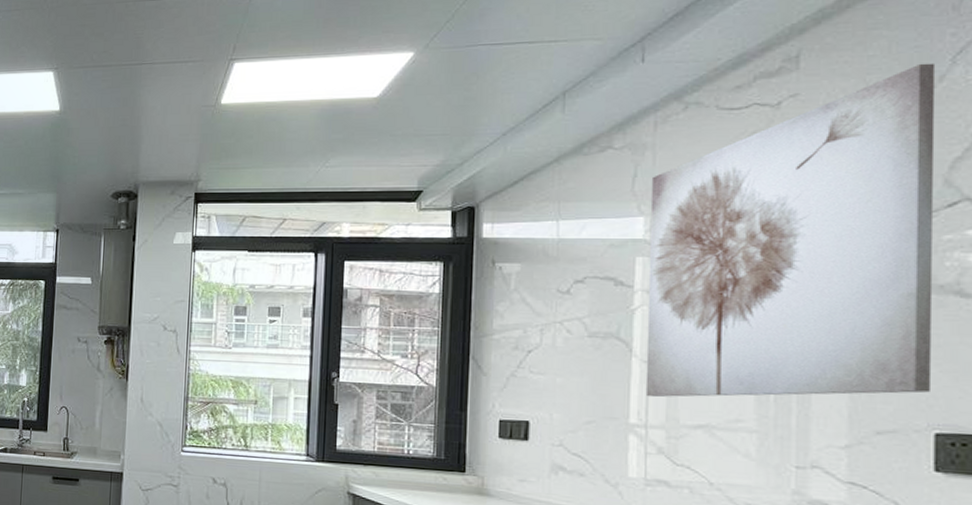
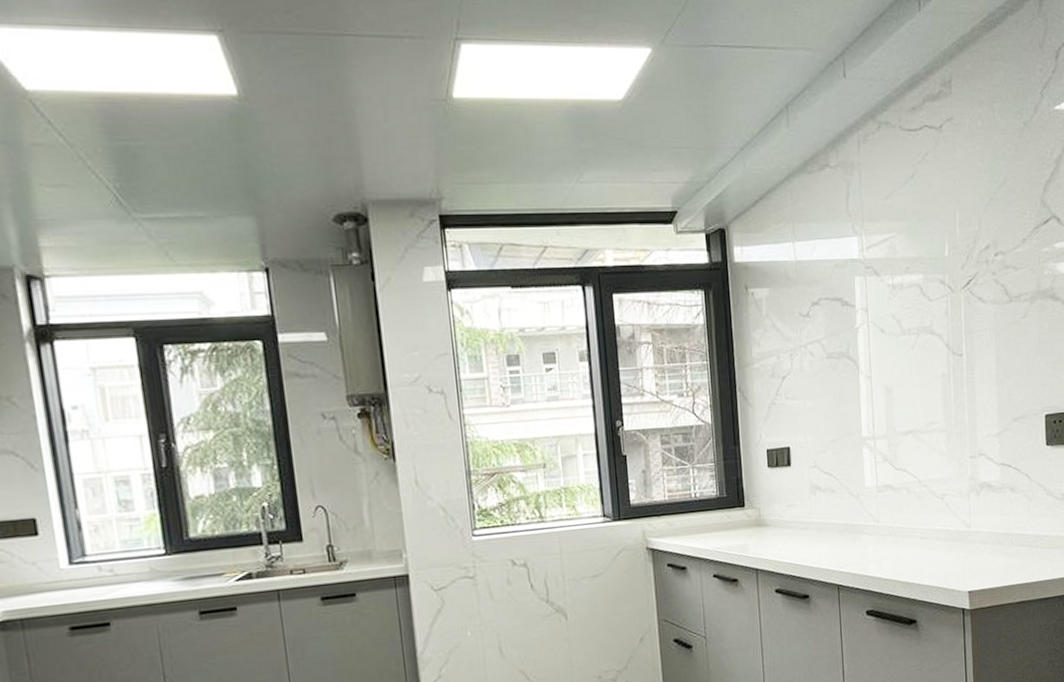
wall art: present [645,63,936,398] -> none [860,95,1042,411]

